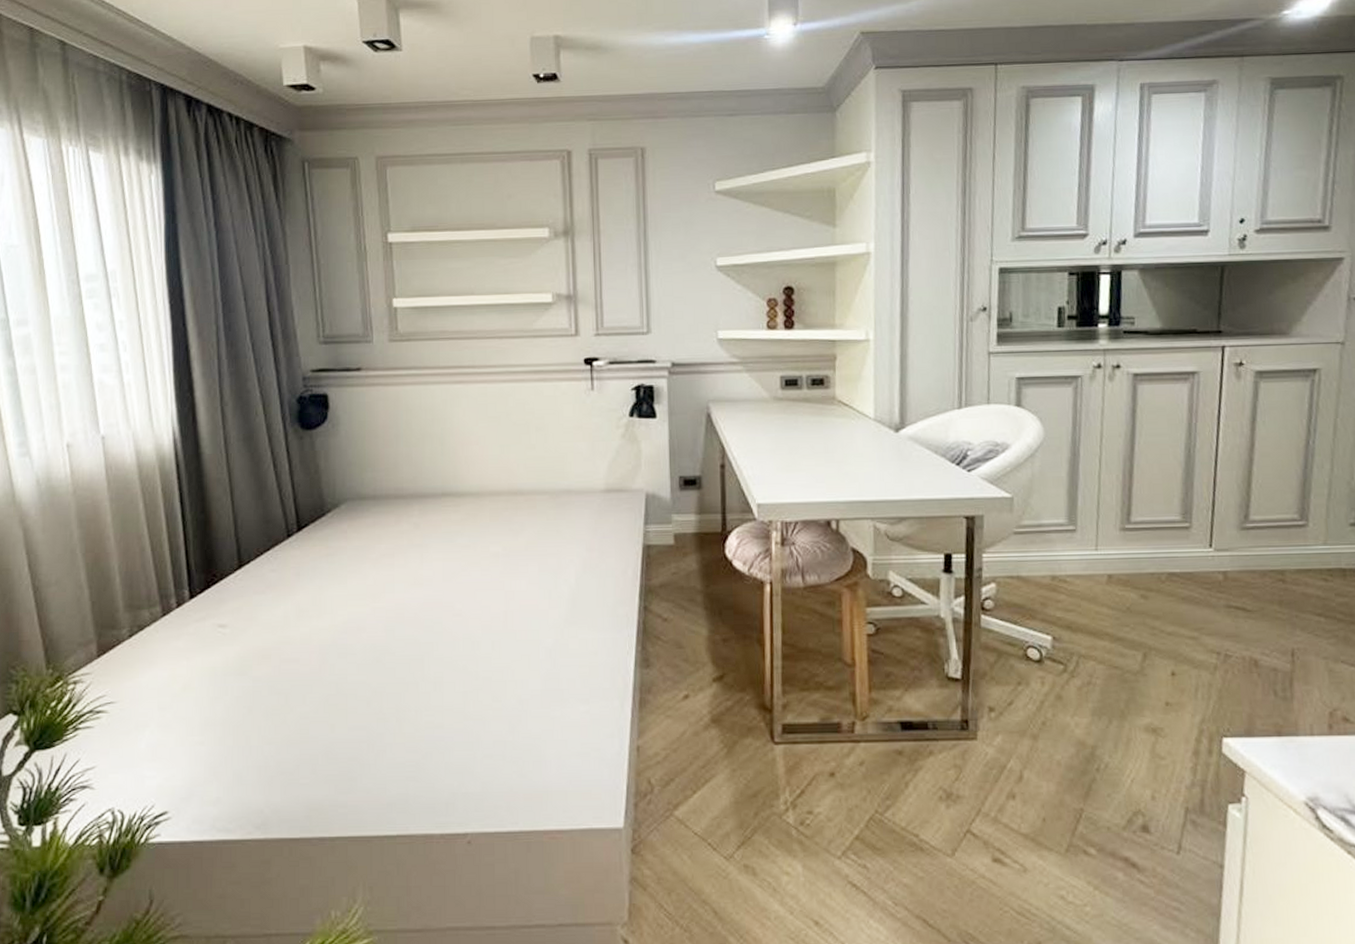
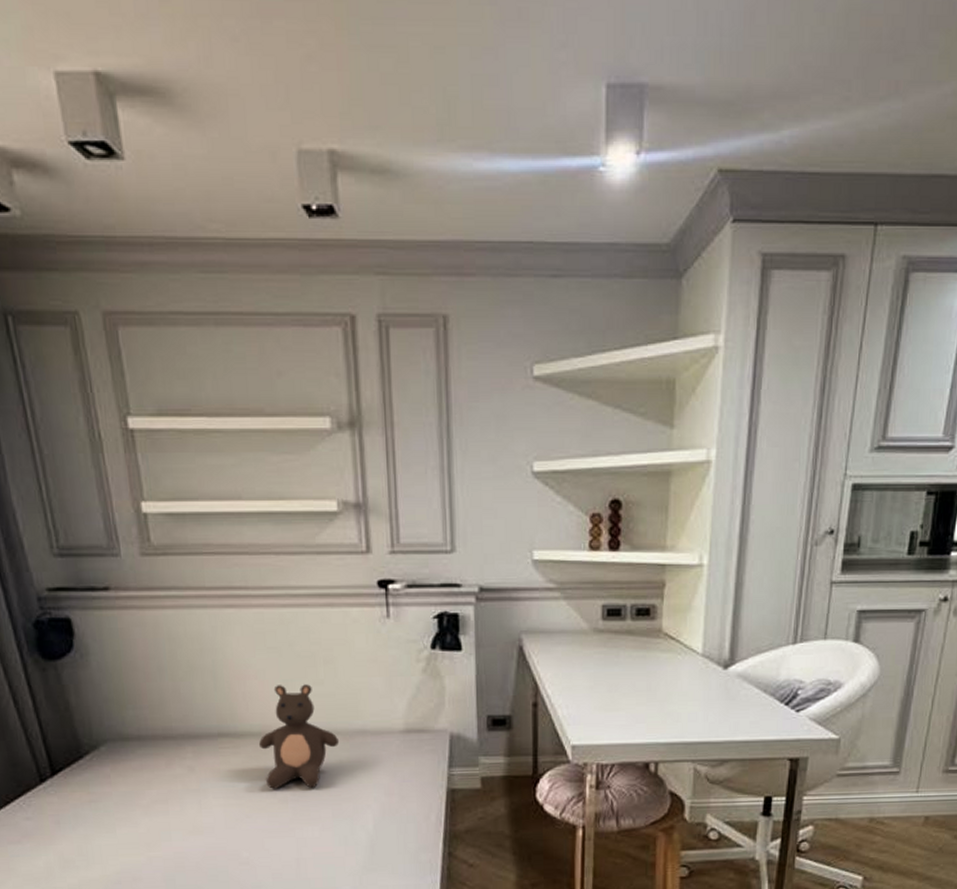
teddy bear: none [476,449,547,544] -> present [258,684,340,789]

